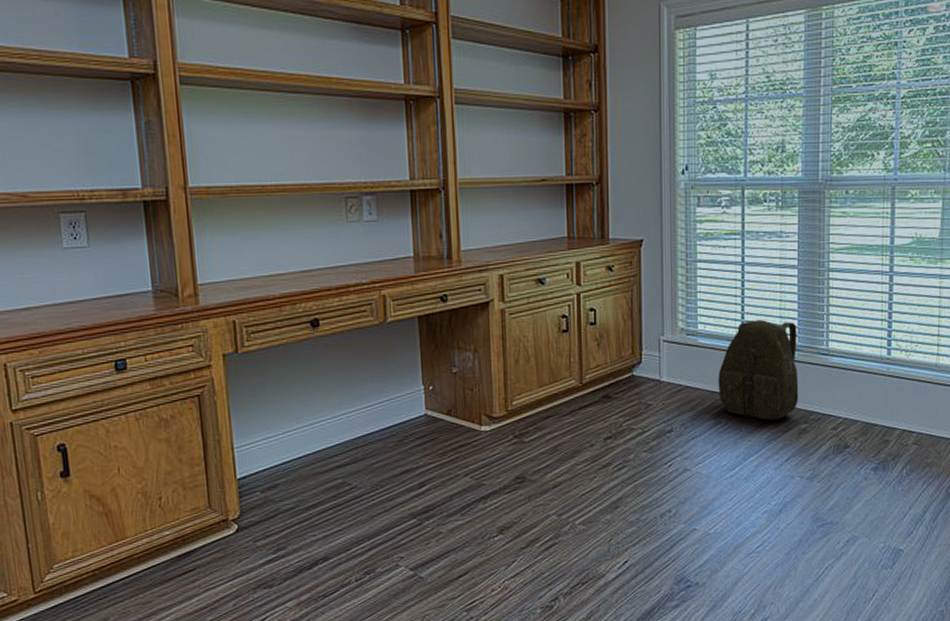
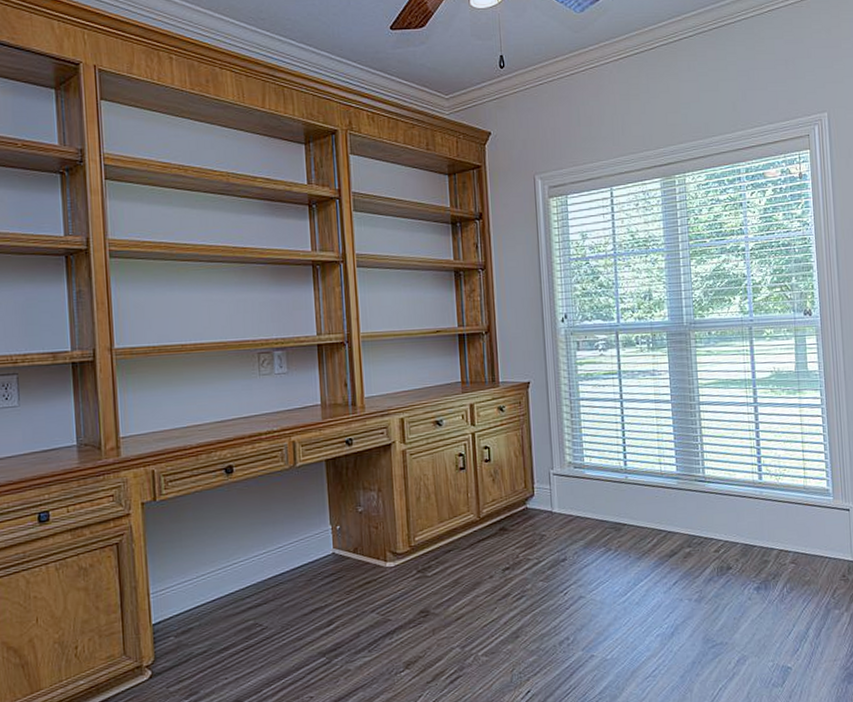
backpack: present [718,320,799,421] -> none [605,451,682,546]

